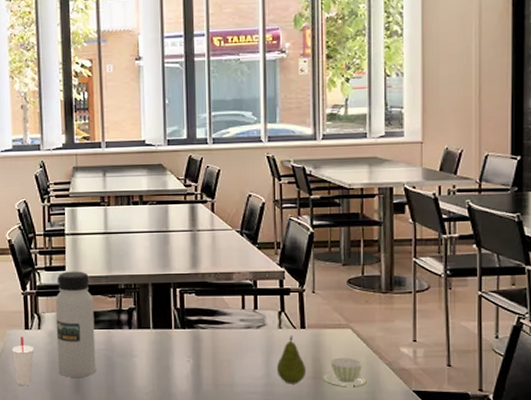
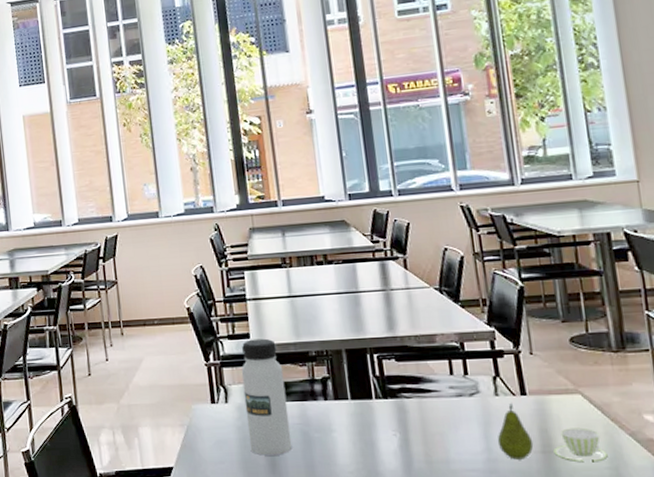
cup: present [11,337,34,386] -> none [198,412,223,466]

